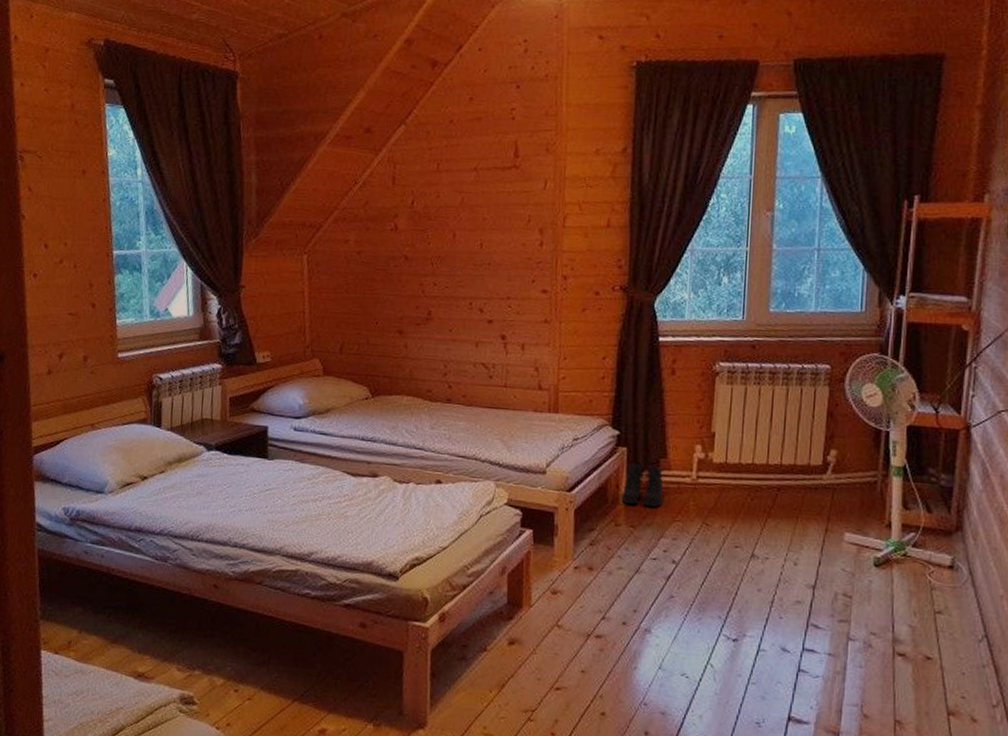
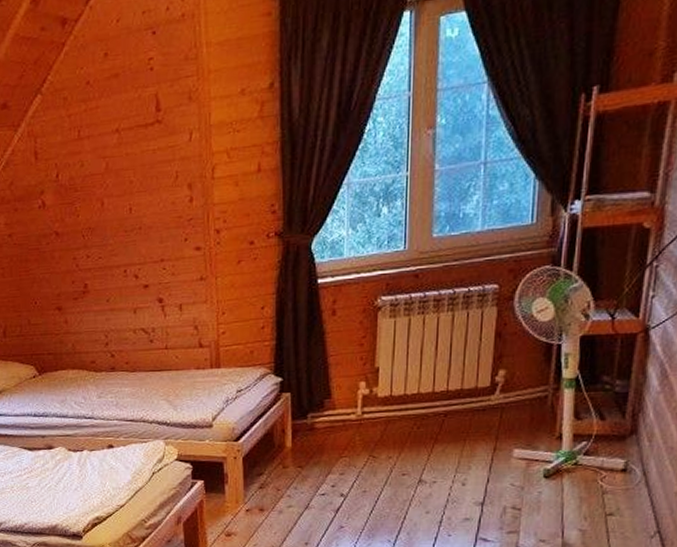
boots: present [621,463,664,507] -> none [287,406,329,447]

